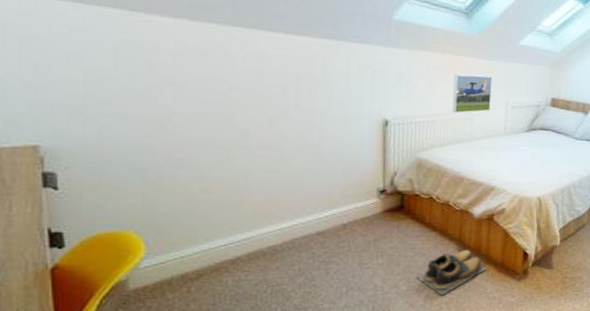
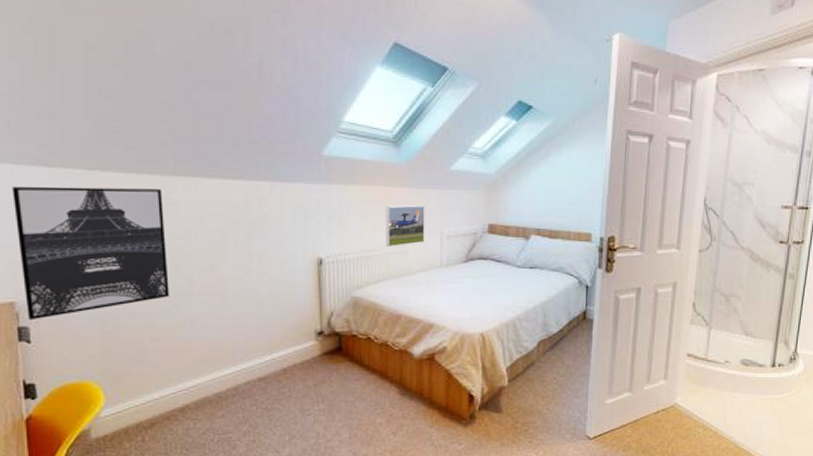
wall art: none [37,21,223,166] -> present [12,186,169,321]
shoes: present [416,249,486,296] -> none [358,393,430,444]

